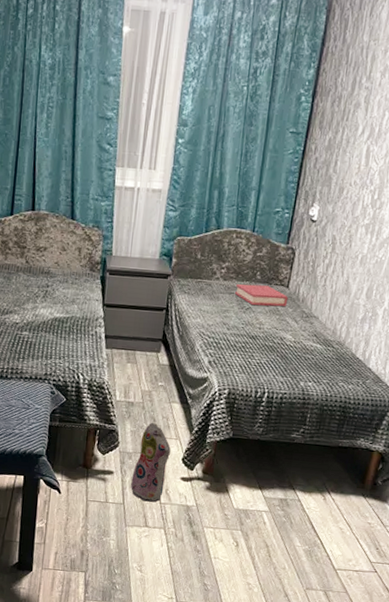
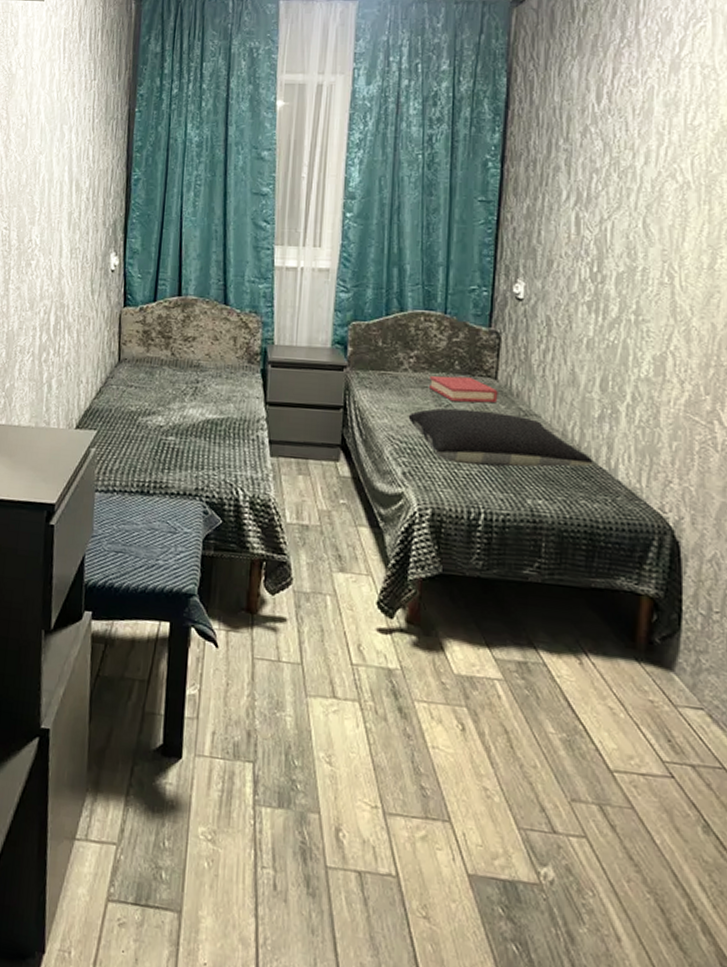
plush toy: present [131,422,171,502] -> none [310,551,361,663]
pillow: none [216,310,353,358] -> present [408,408,593,467]

